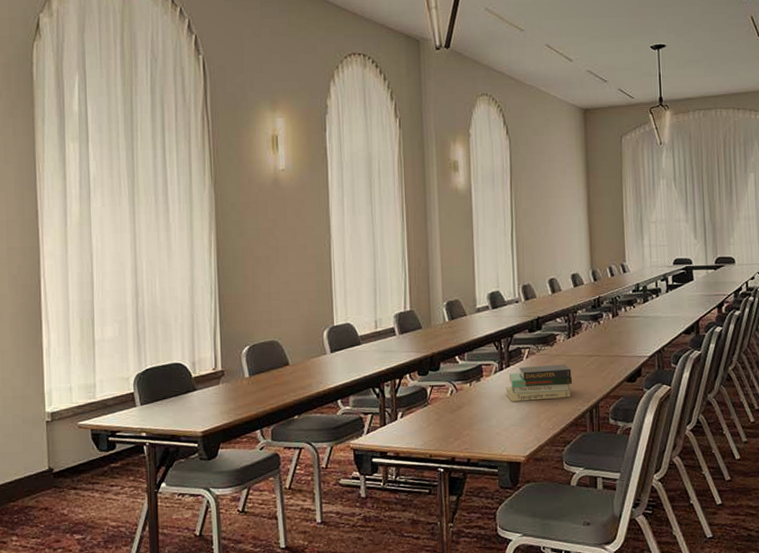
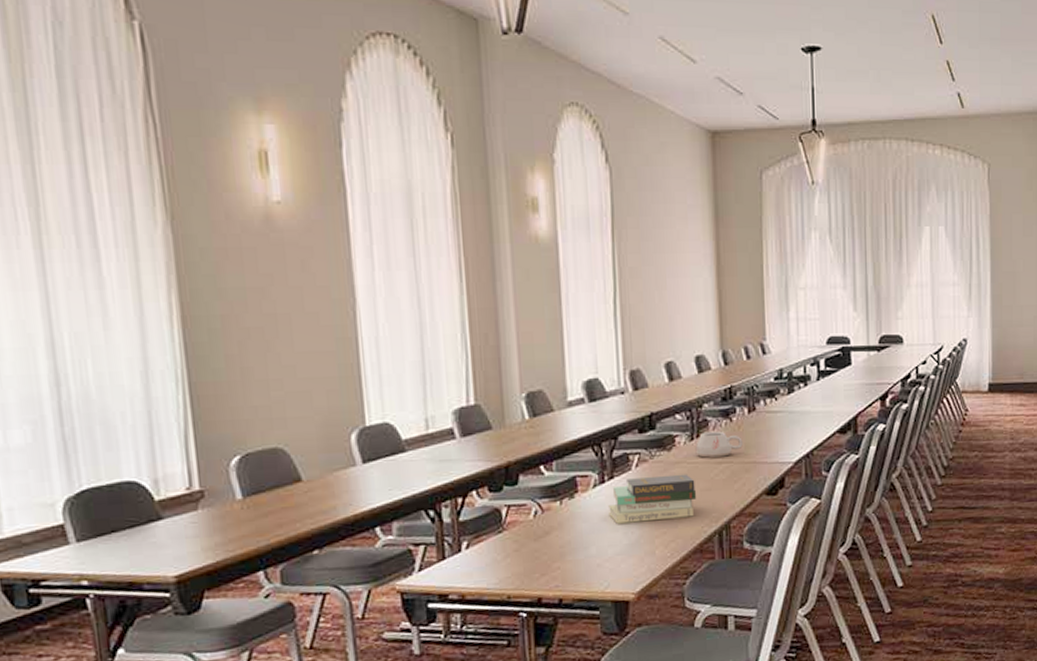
cup: none [571,331,608,352] -> present [695,431,743,458]

